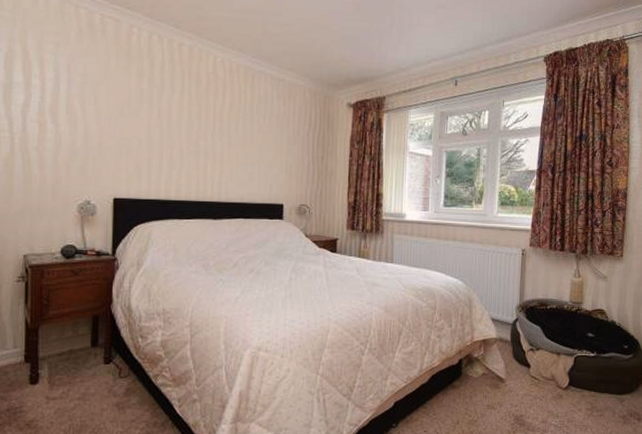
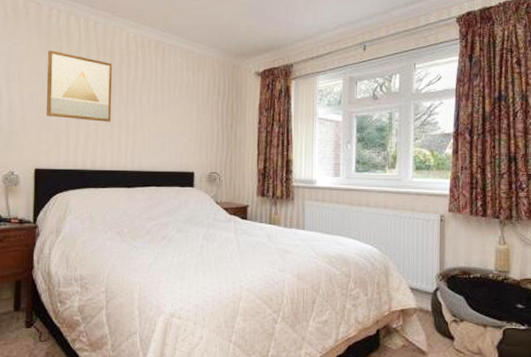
wall art: none [125,72,199,151] -> present [46,50,113,122]

